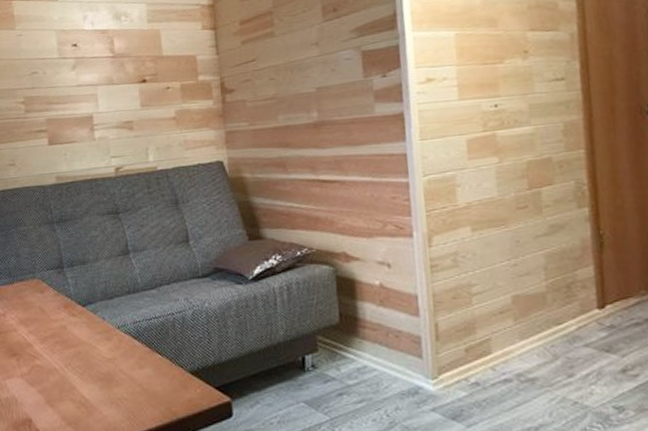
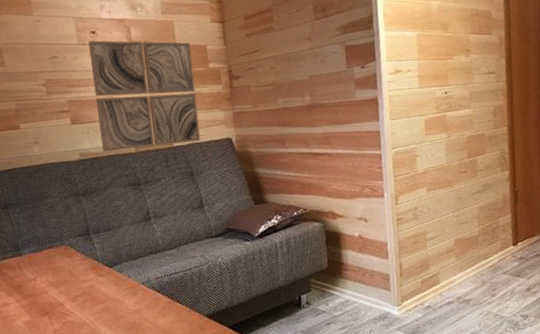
wall art: none [69,52,187,175] -> present [88,40,200,152]

